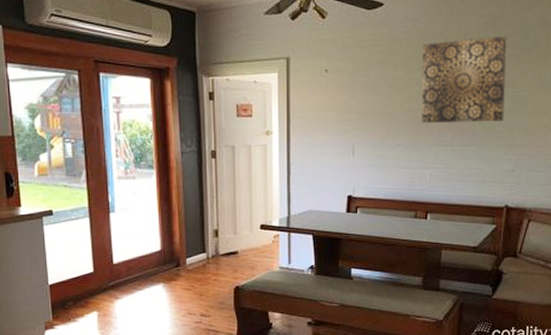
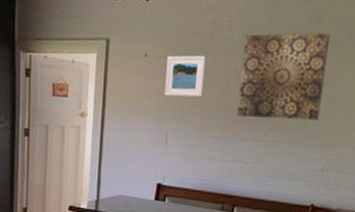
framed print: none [348,67,386,109] -> present [164,55,206,97]

